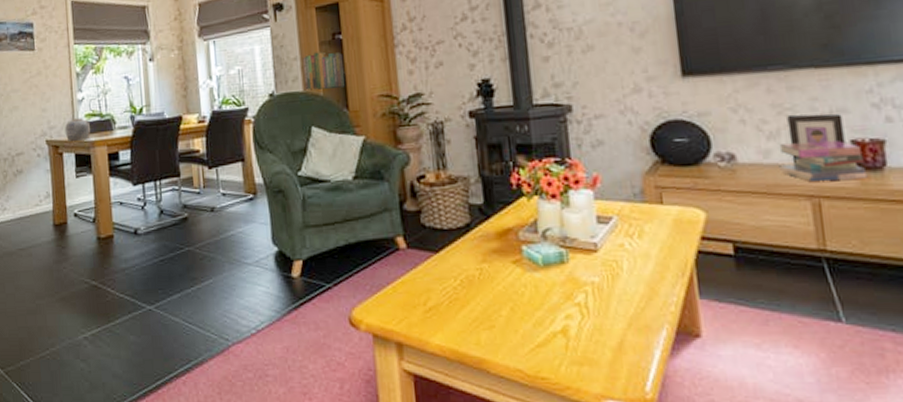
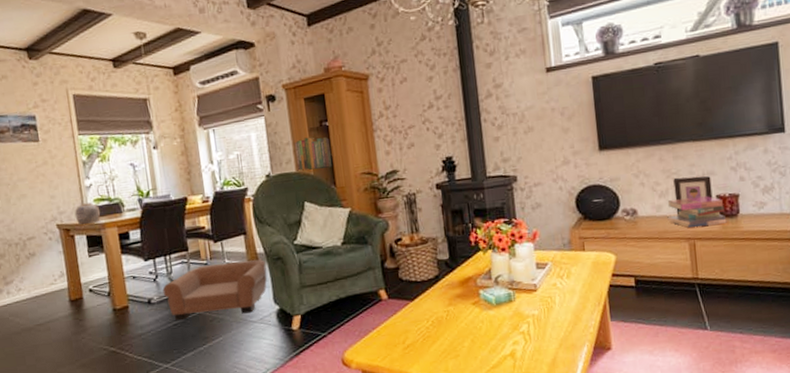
dog bed: none [150,191,266,256] -> present [162,259,268,321]

